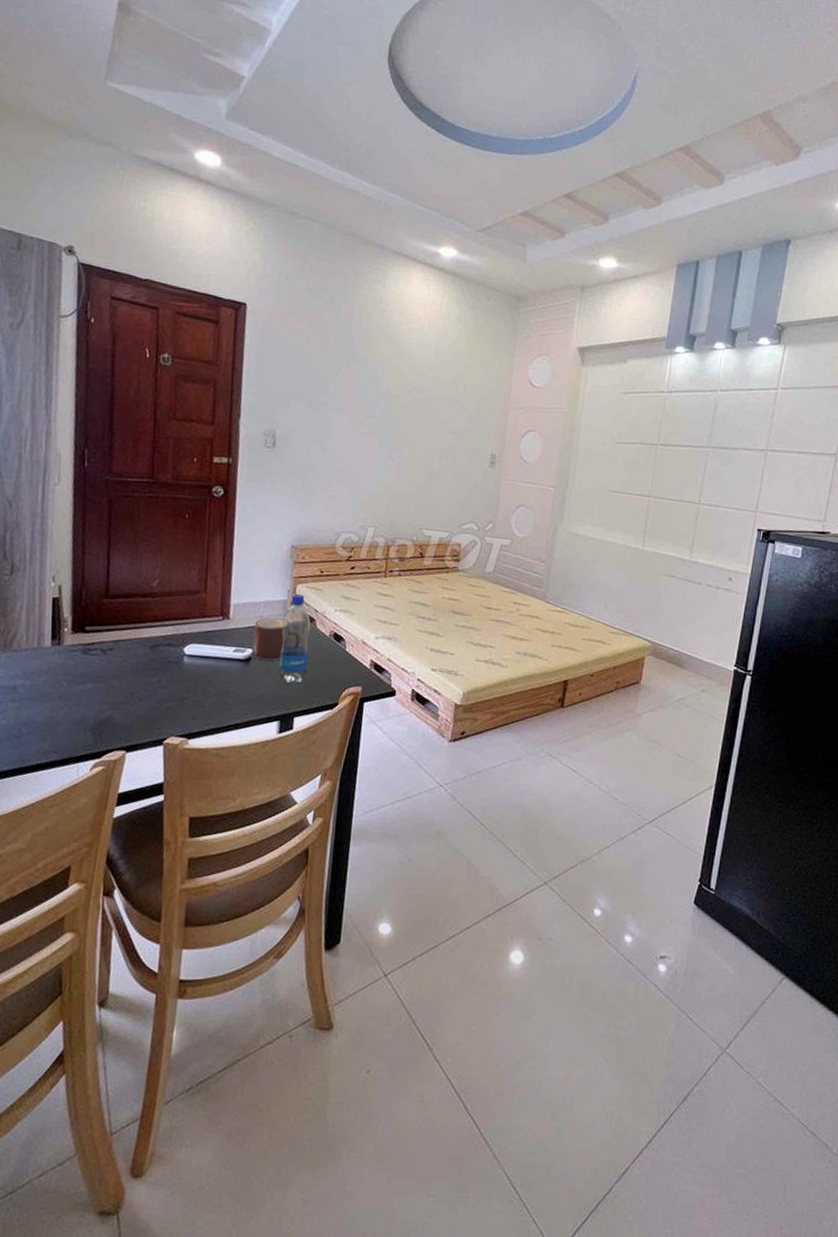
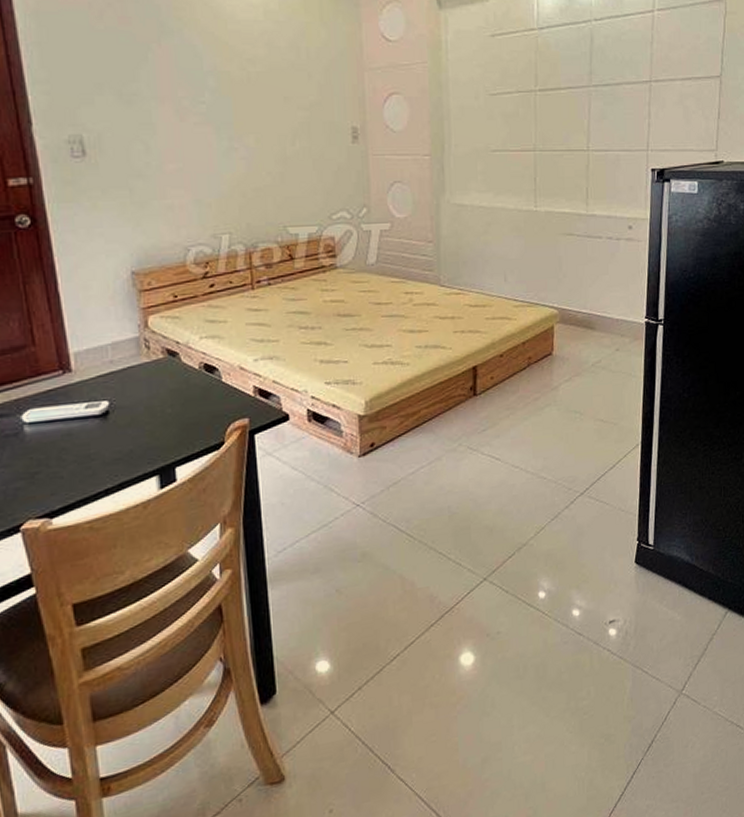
mug: present [253,617,285,662] -> none [104,359,146,412]
bottle: present [279,594,311,684] -> none [138,327,180,432]

